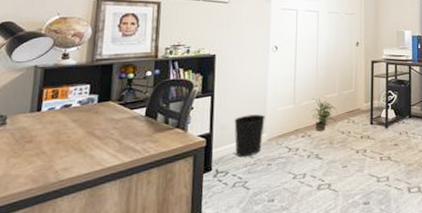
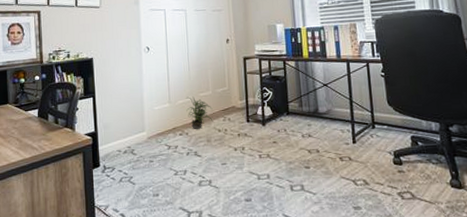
wastebasket: present [234,114,265,157] -> none [115,113,144,154]

